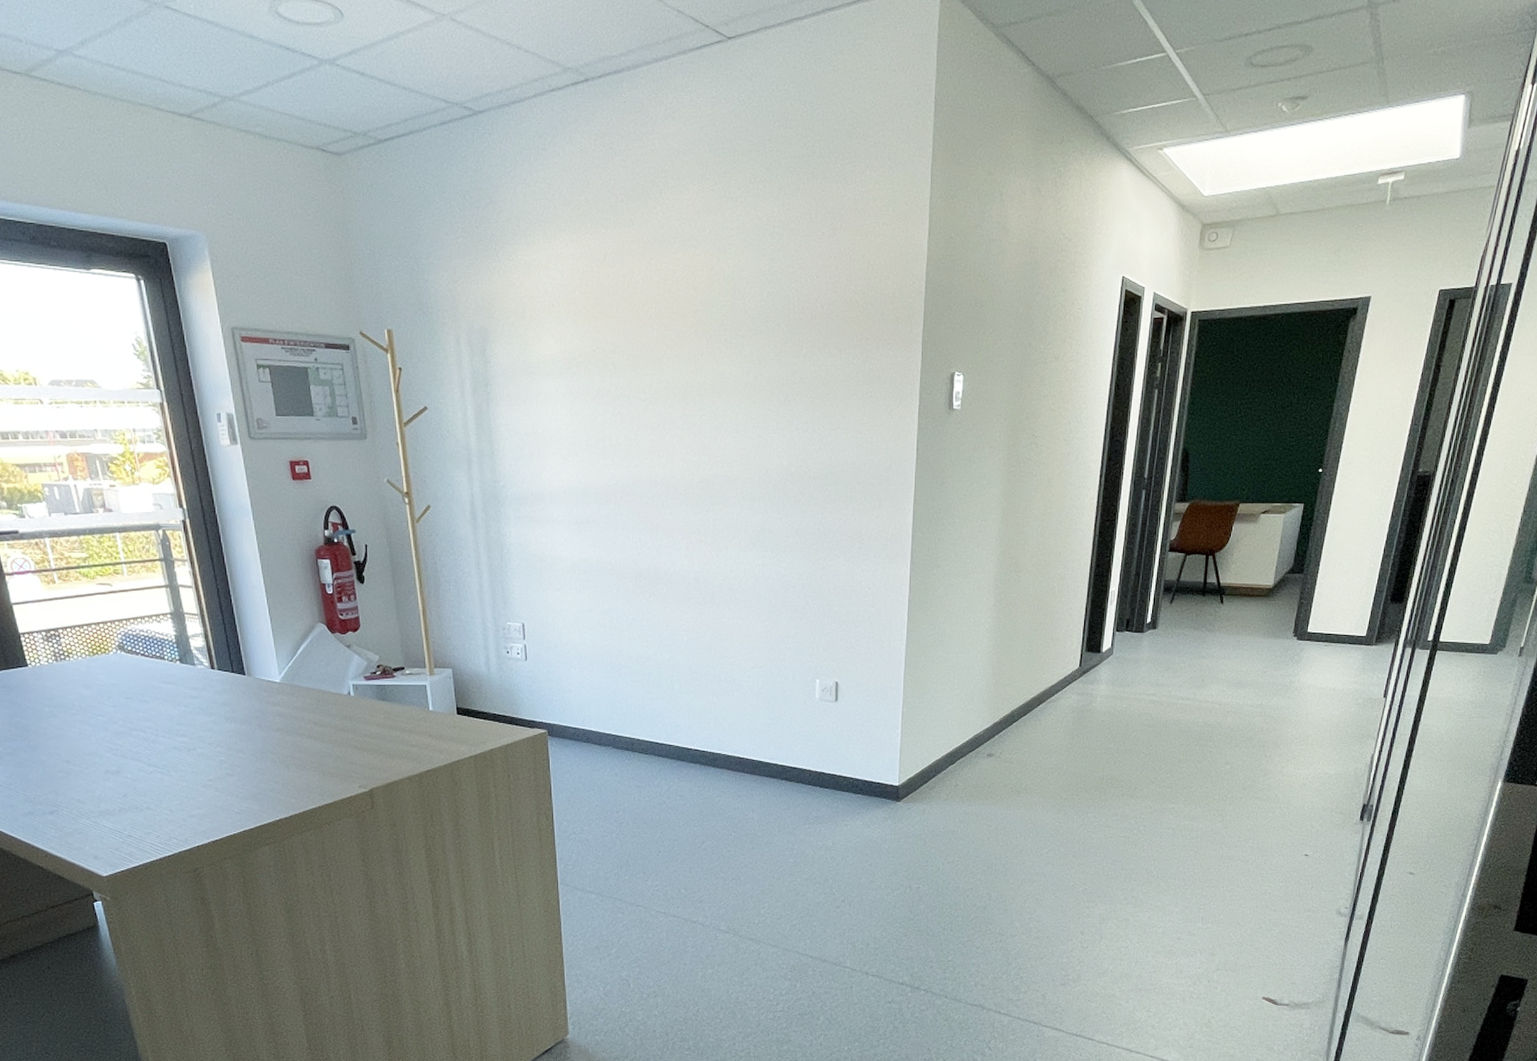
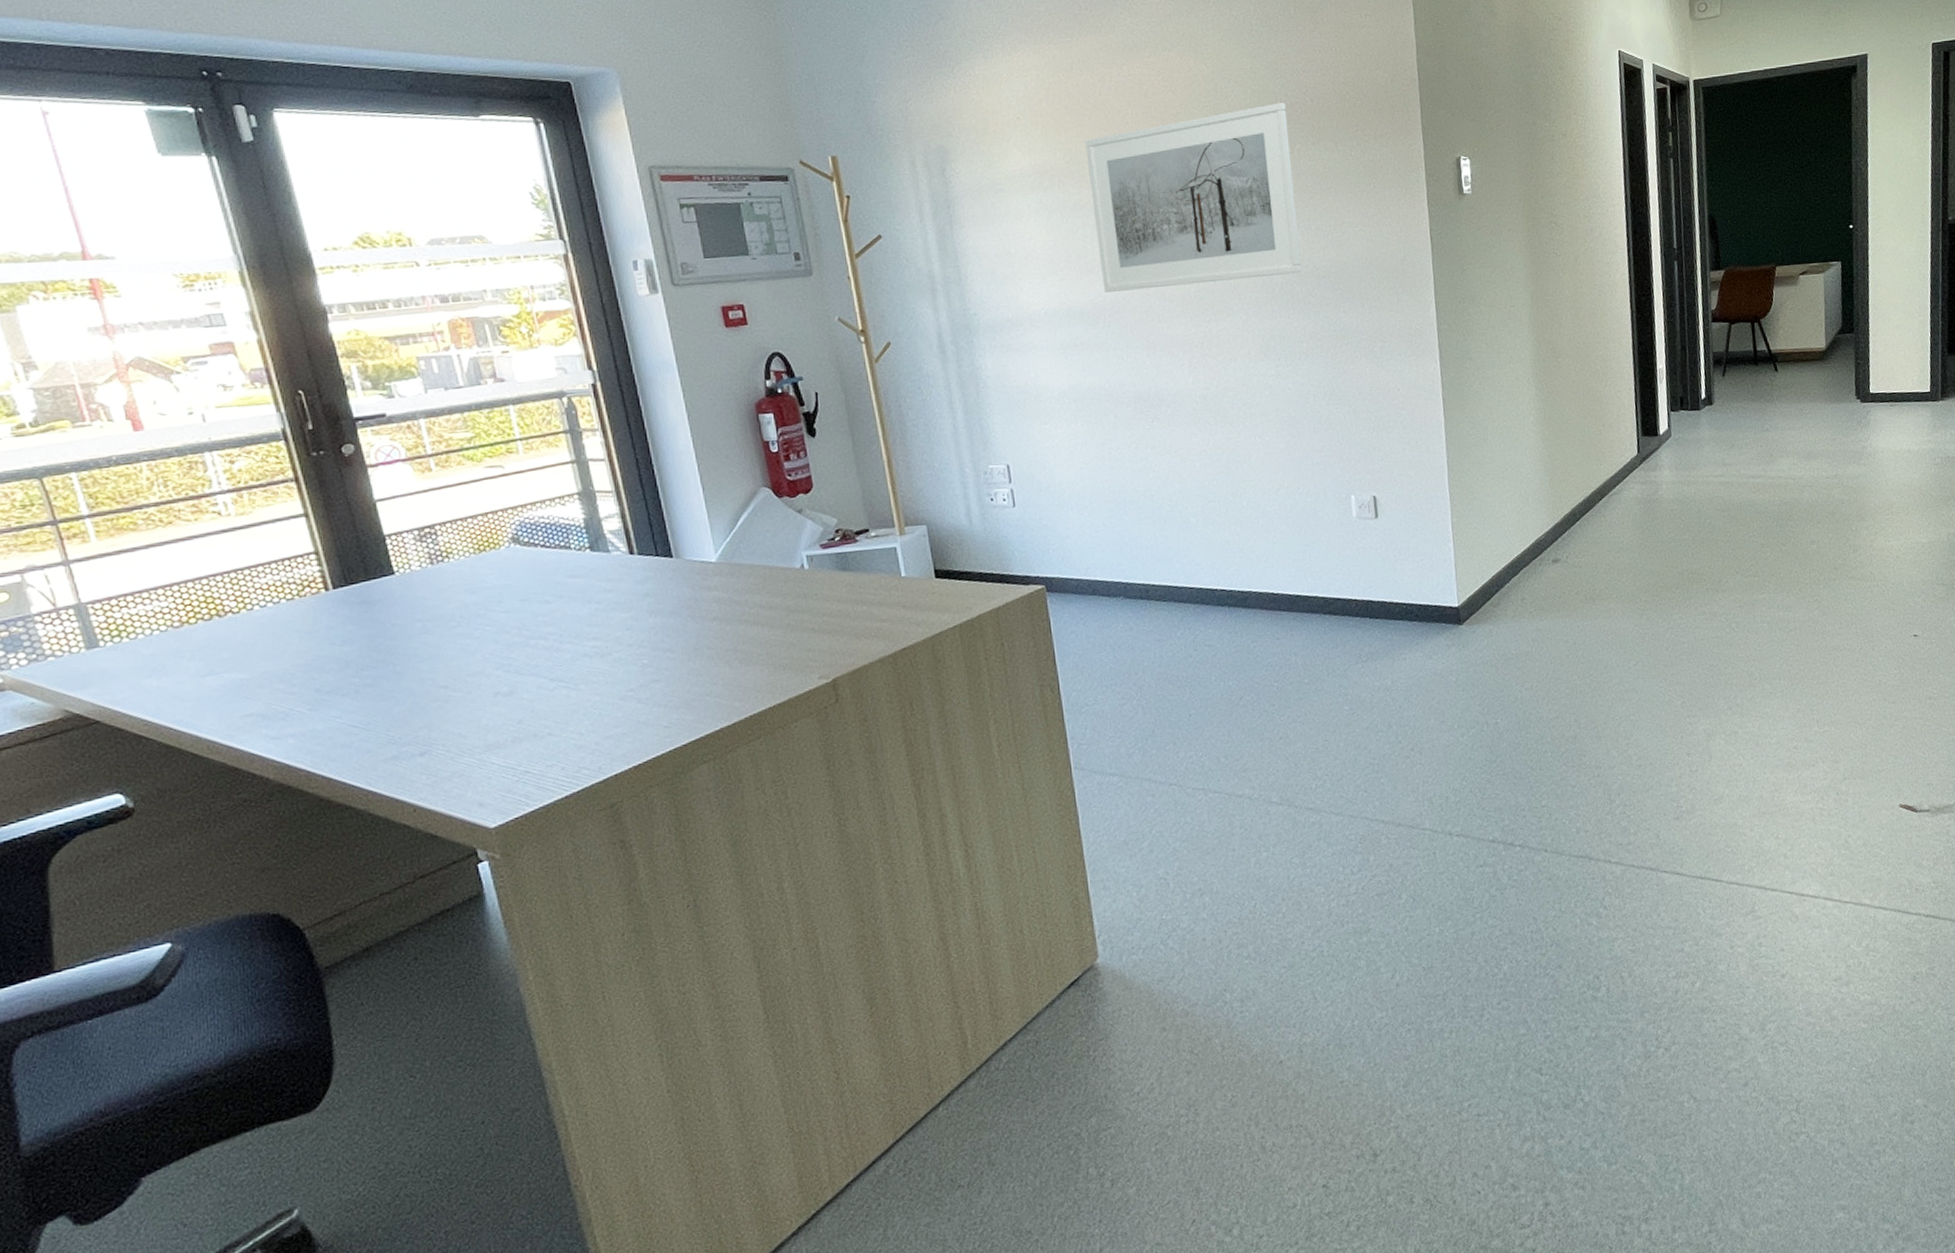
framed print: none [611,307,797,476] -> present [1085,103,1302,292]

